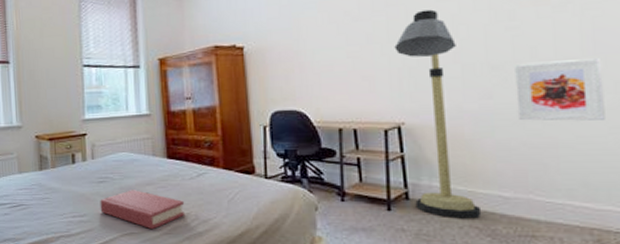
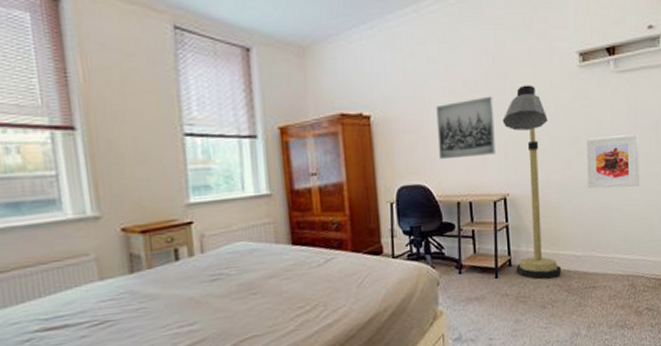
hardback book: present [100,190,186,230] -> none [213,285,314,329]
wall art: none [314,23,387,87] -> present [436,96,497,160]

